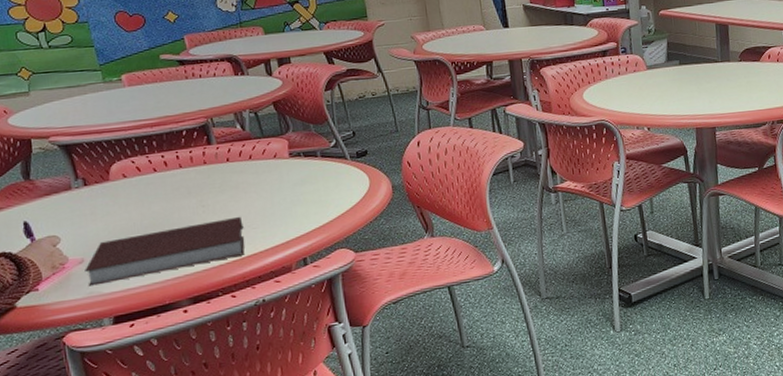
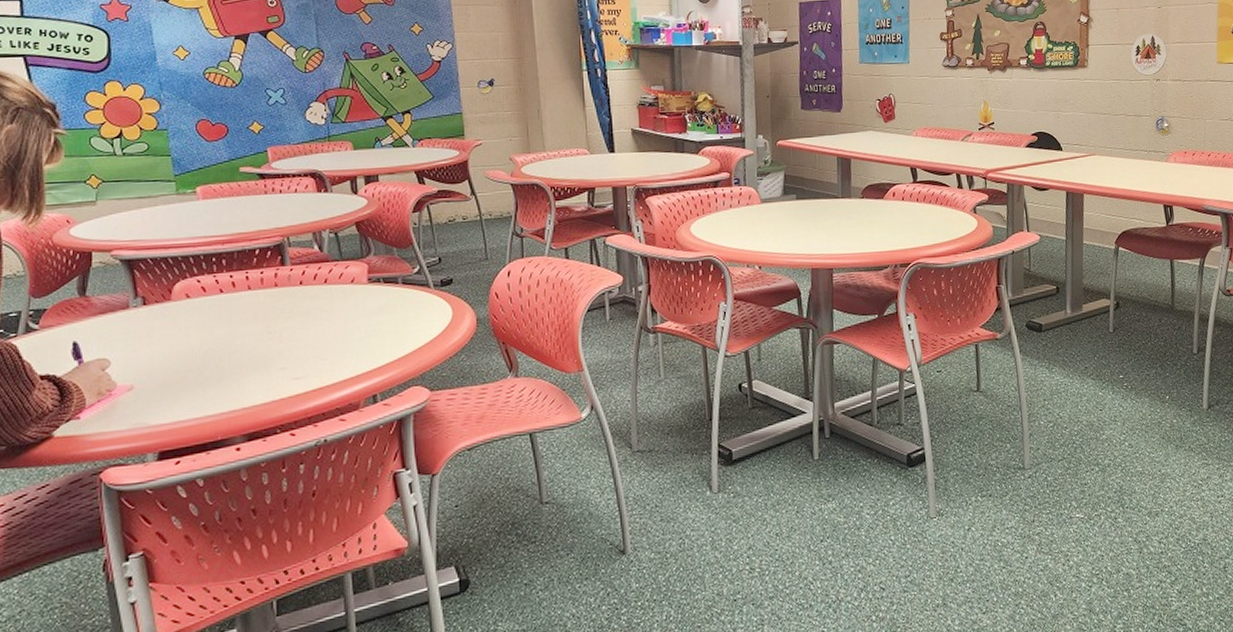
notebook: present [85,216,245,286] -> none [133,345,311,417]

